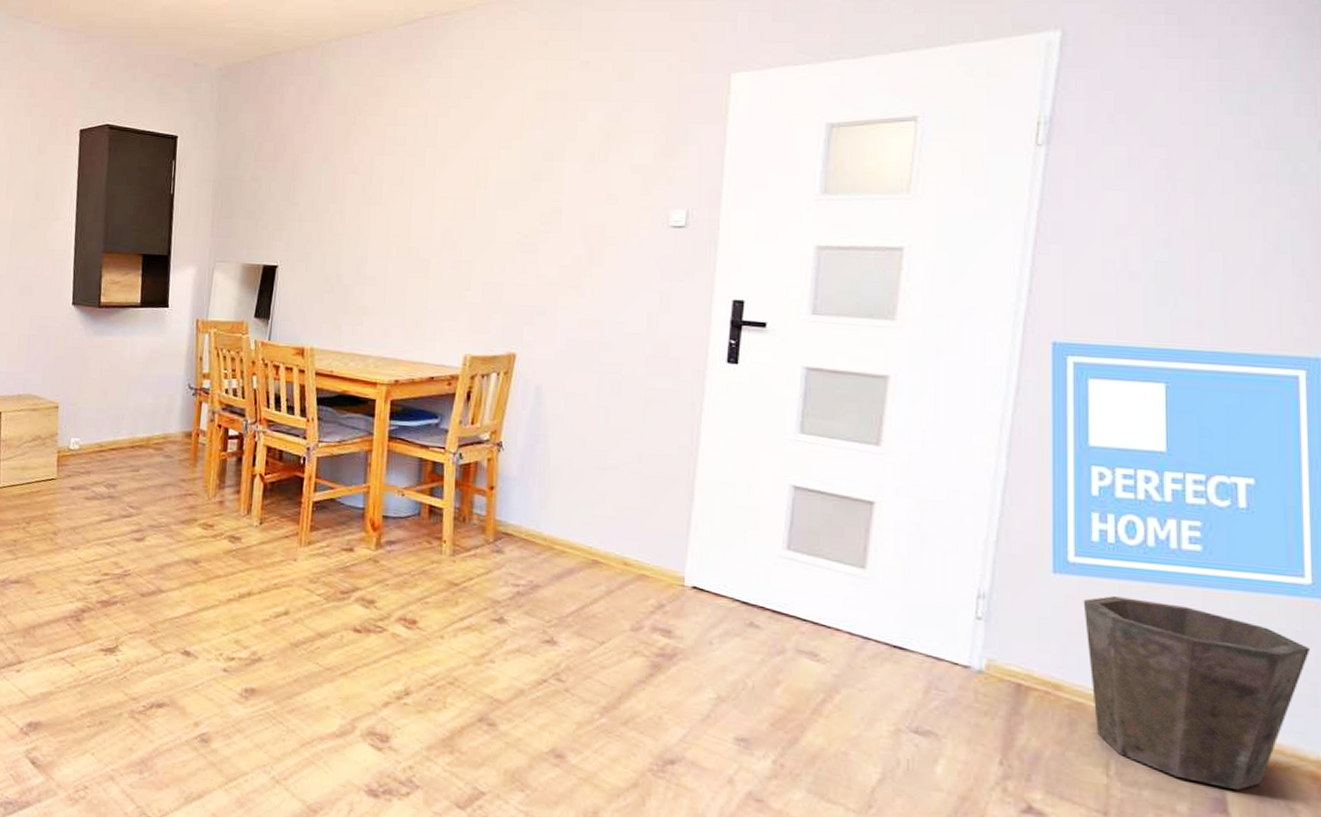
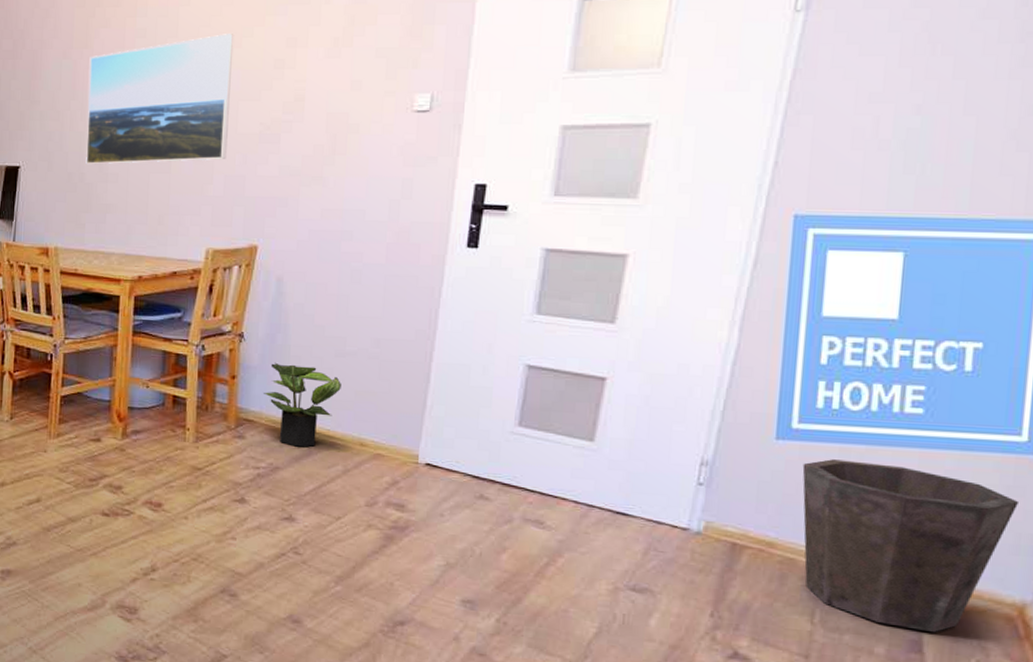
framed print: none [344,145,492,267] -> present [86,34,234,165]
potted plant: none [523,474,603,565] -> present [264,362,341,447]

